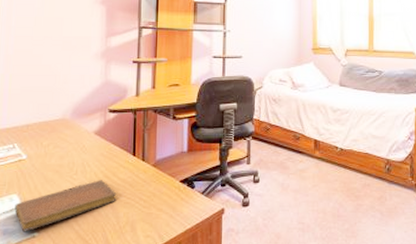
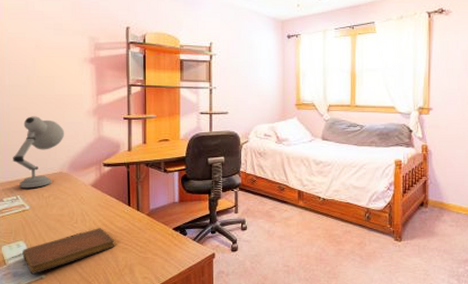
desk lamp: none [13,59,70,136] -> present [13,116,65,189]

